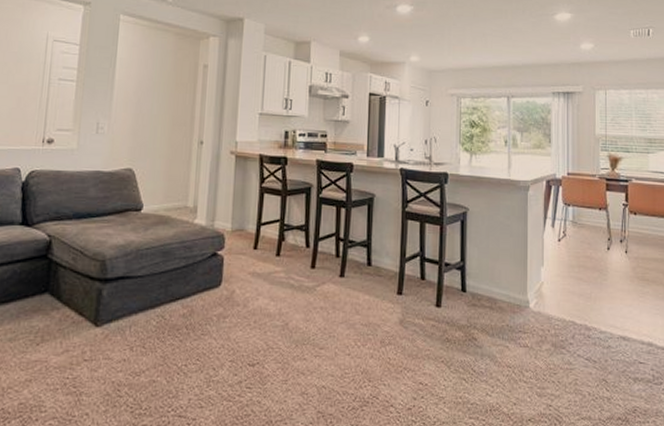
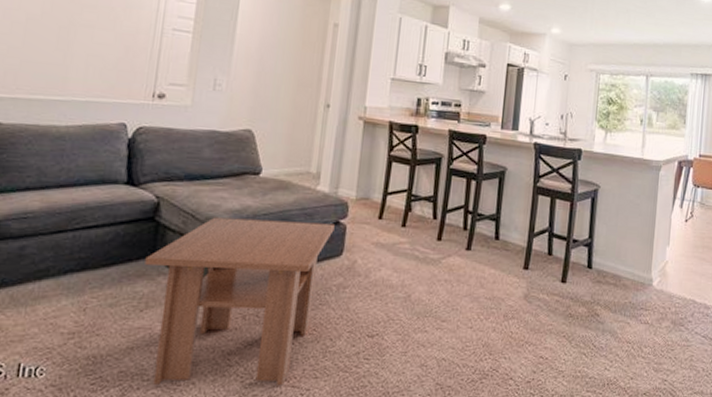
coffee table: none [39,253,213,416] -> present [145,217,335,386]

